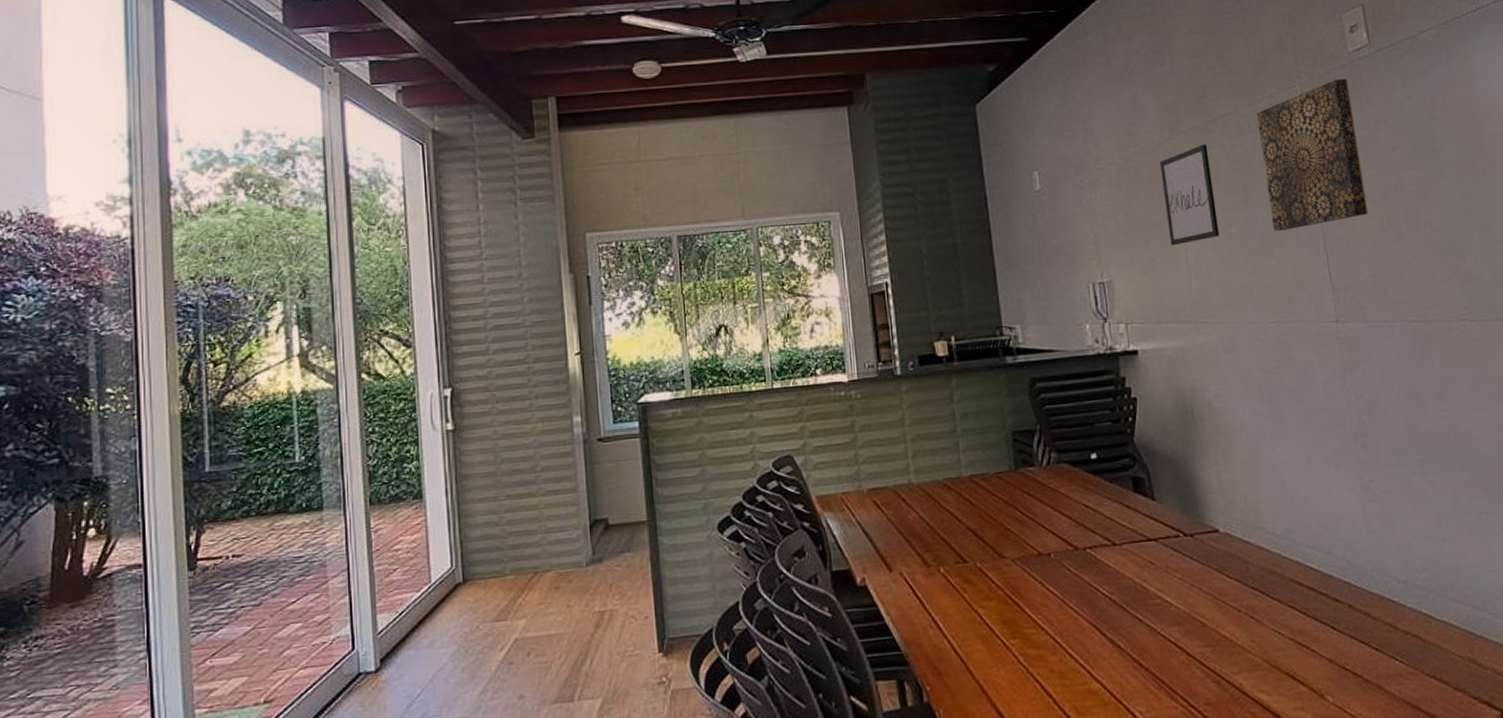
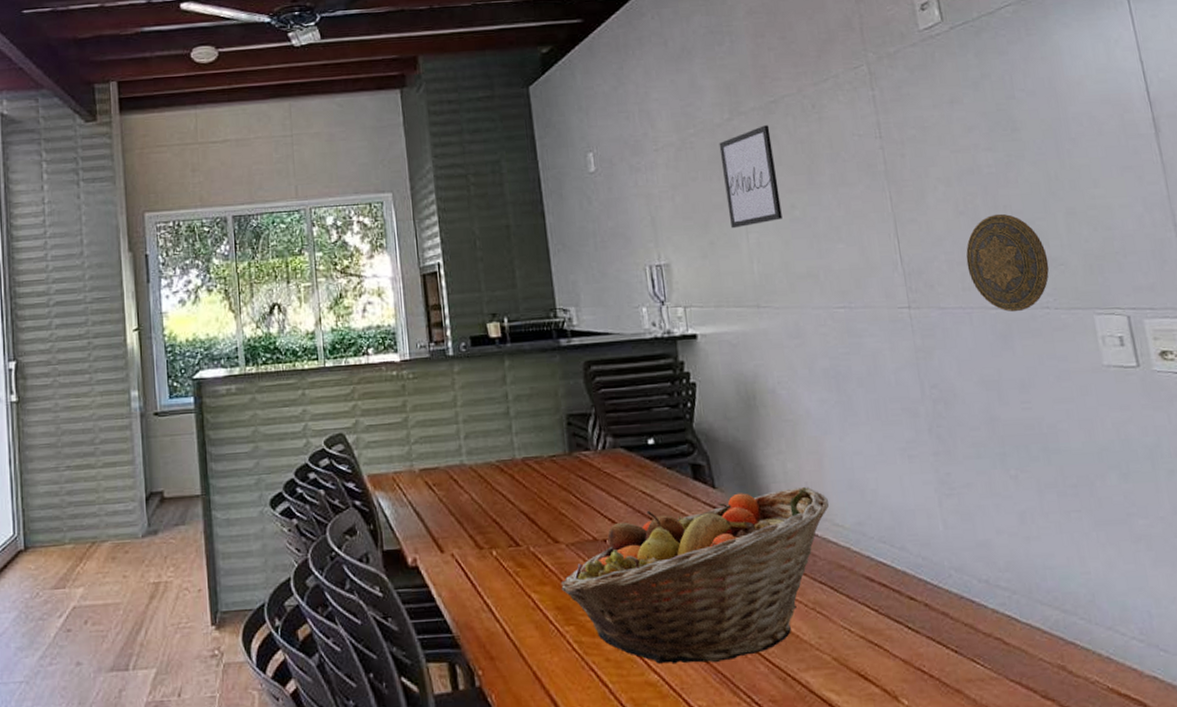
fruit basket: none [1006,496,1261,673] -> present [560,486,829,664]
wall art: present [1256,78,1368,231] -> none [820,57,942,214]
decorative plate: none [1389,230,1465,325] -> present [966,213,1049,312]

